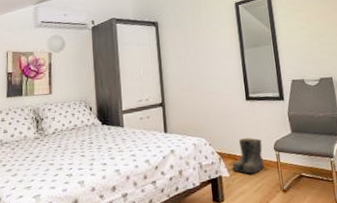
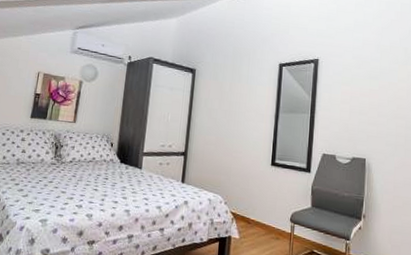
boots: present [232,138,265,174] -> none [243,203,279,241]

